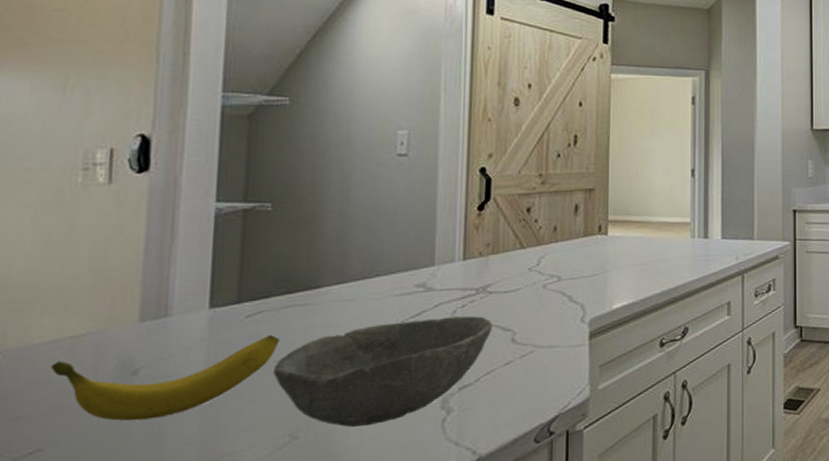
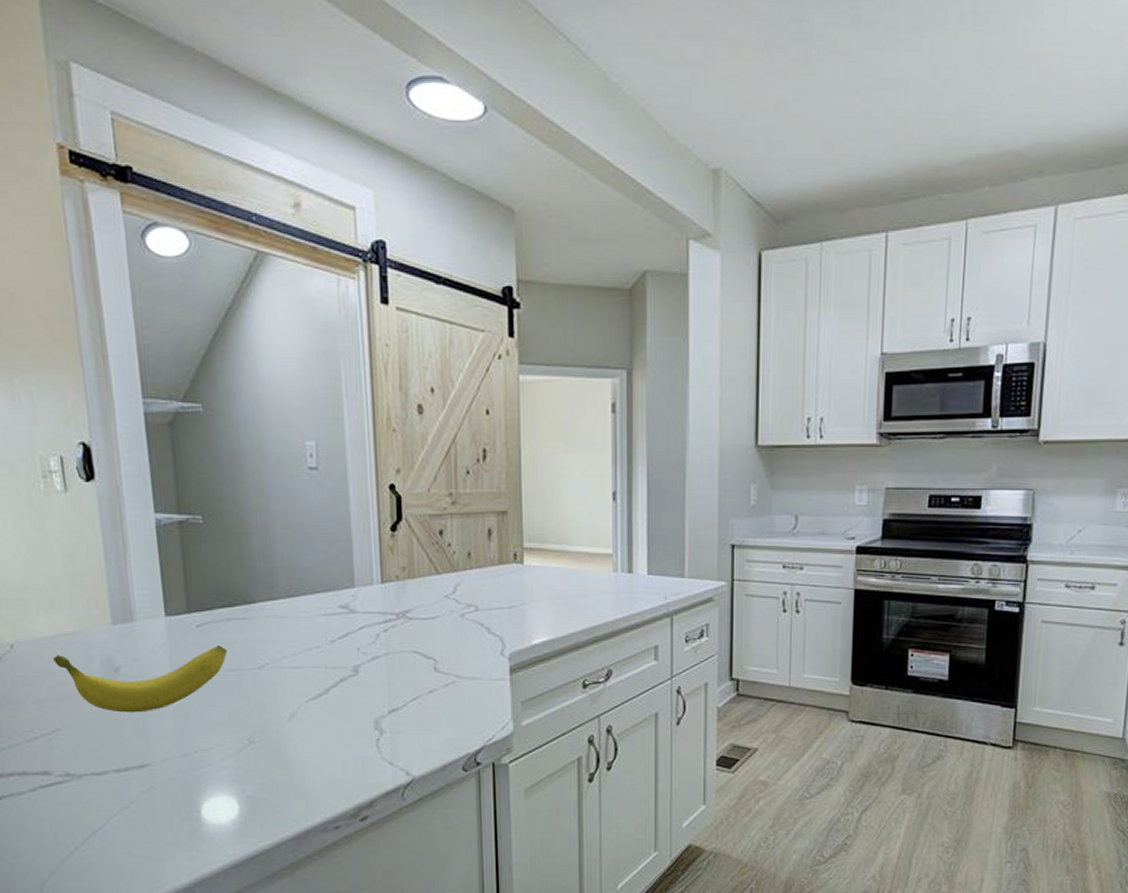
bowl: present [272,316,492,427] -> none [225,640,415,737]

